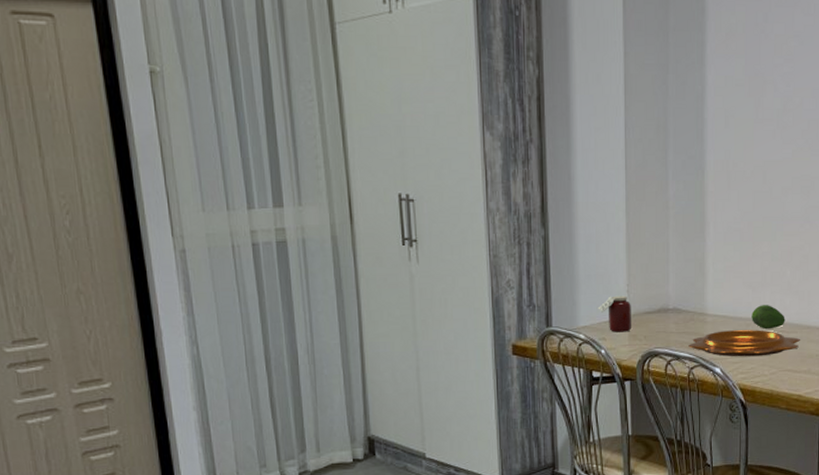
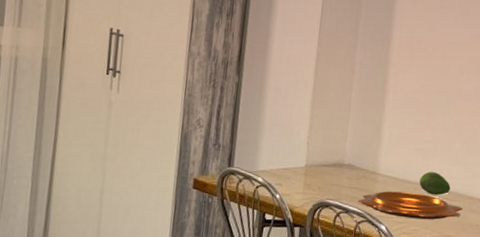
jar: present [598,295,631,332] -> none [278,145,310,181]

